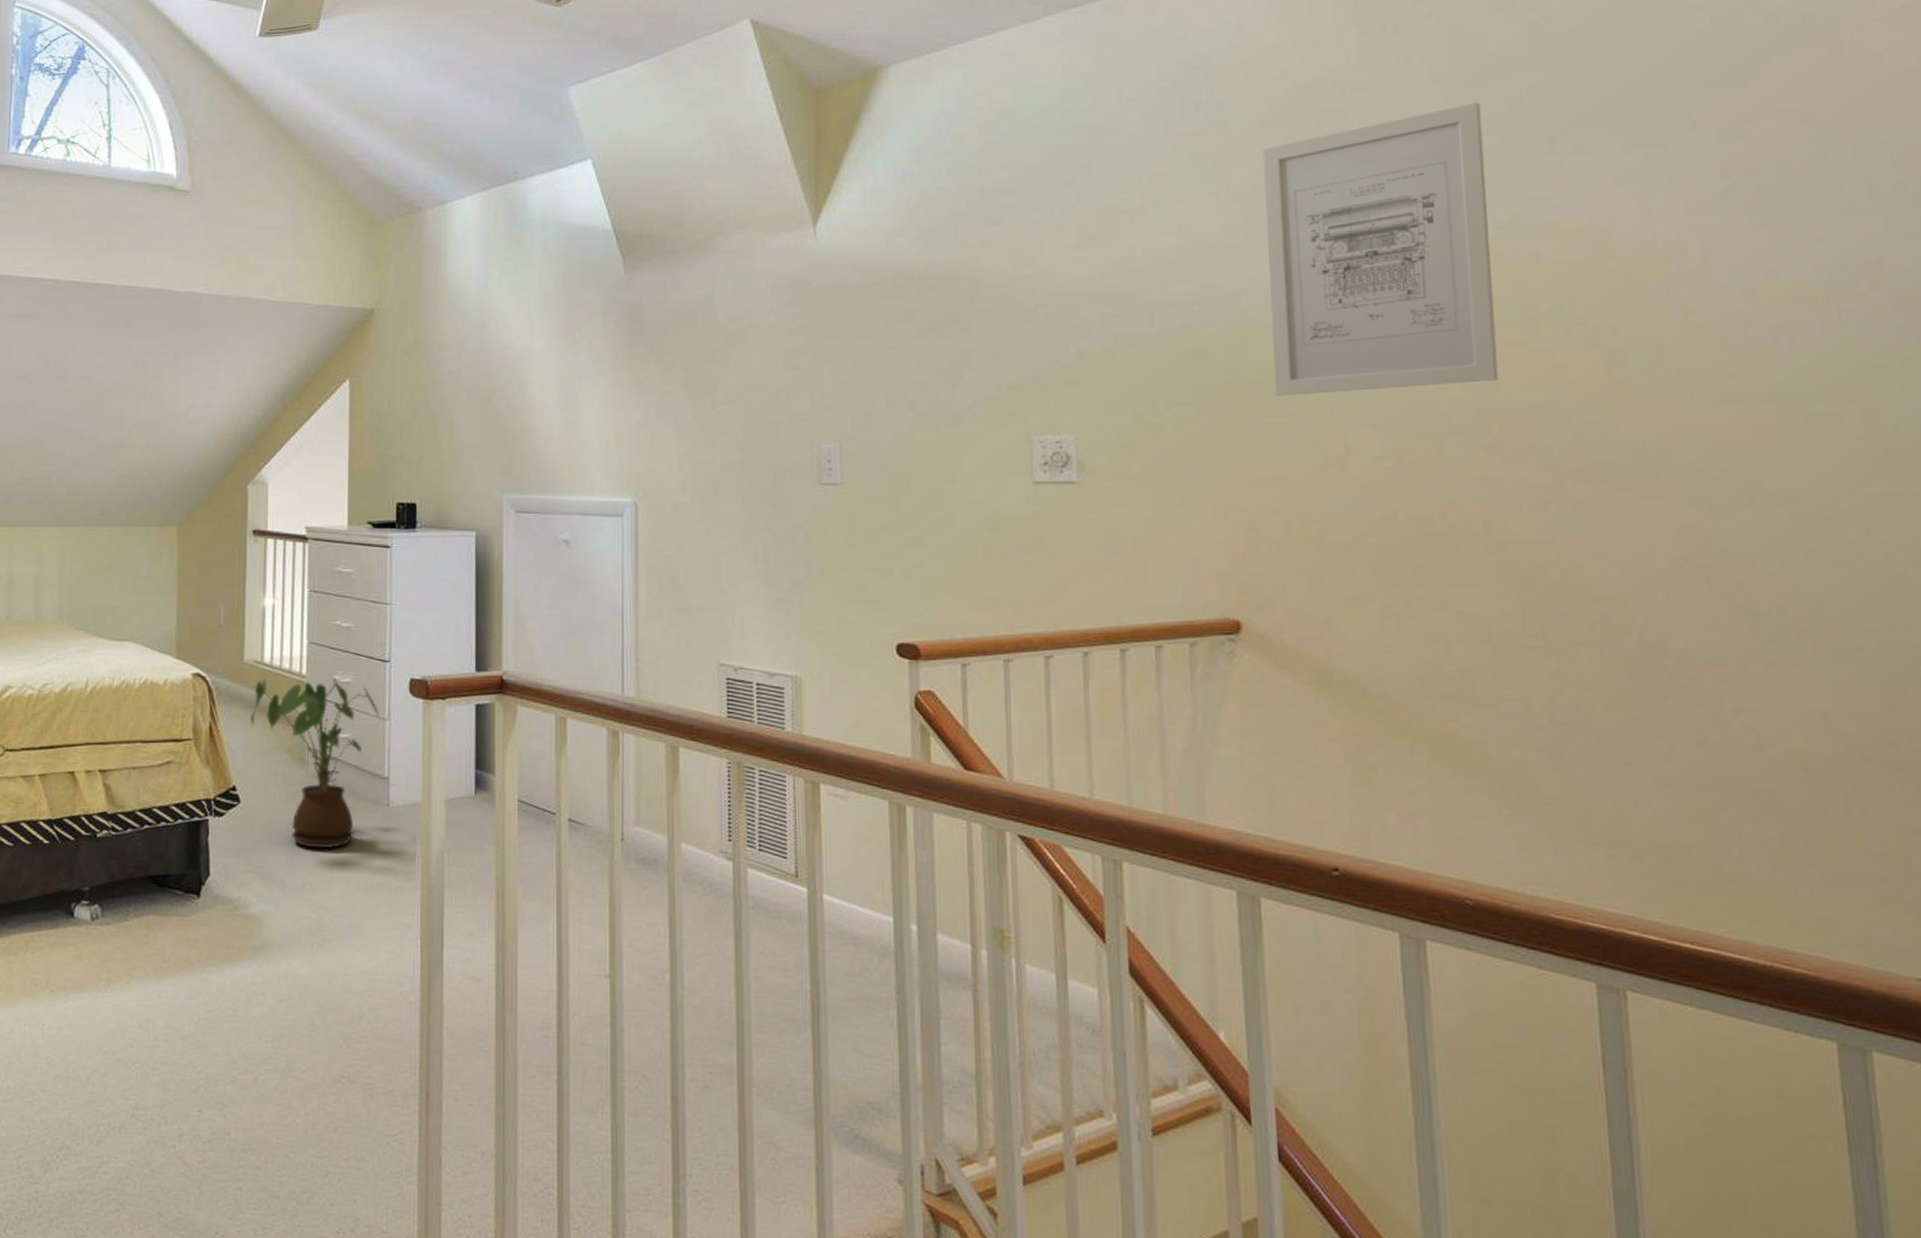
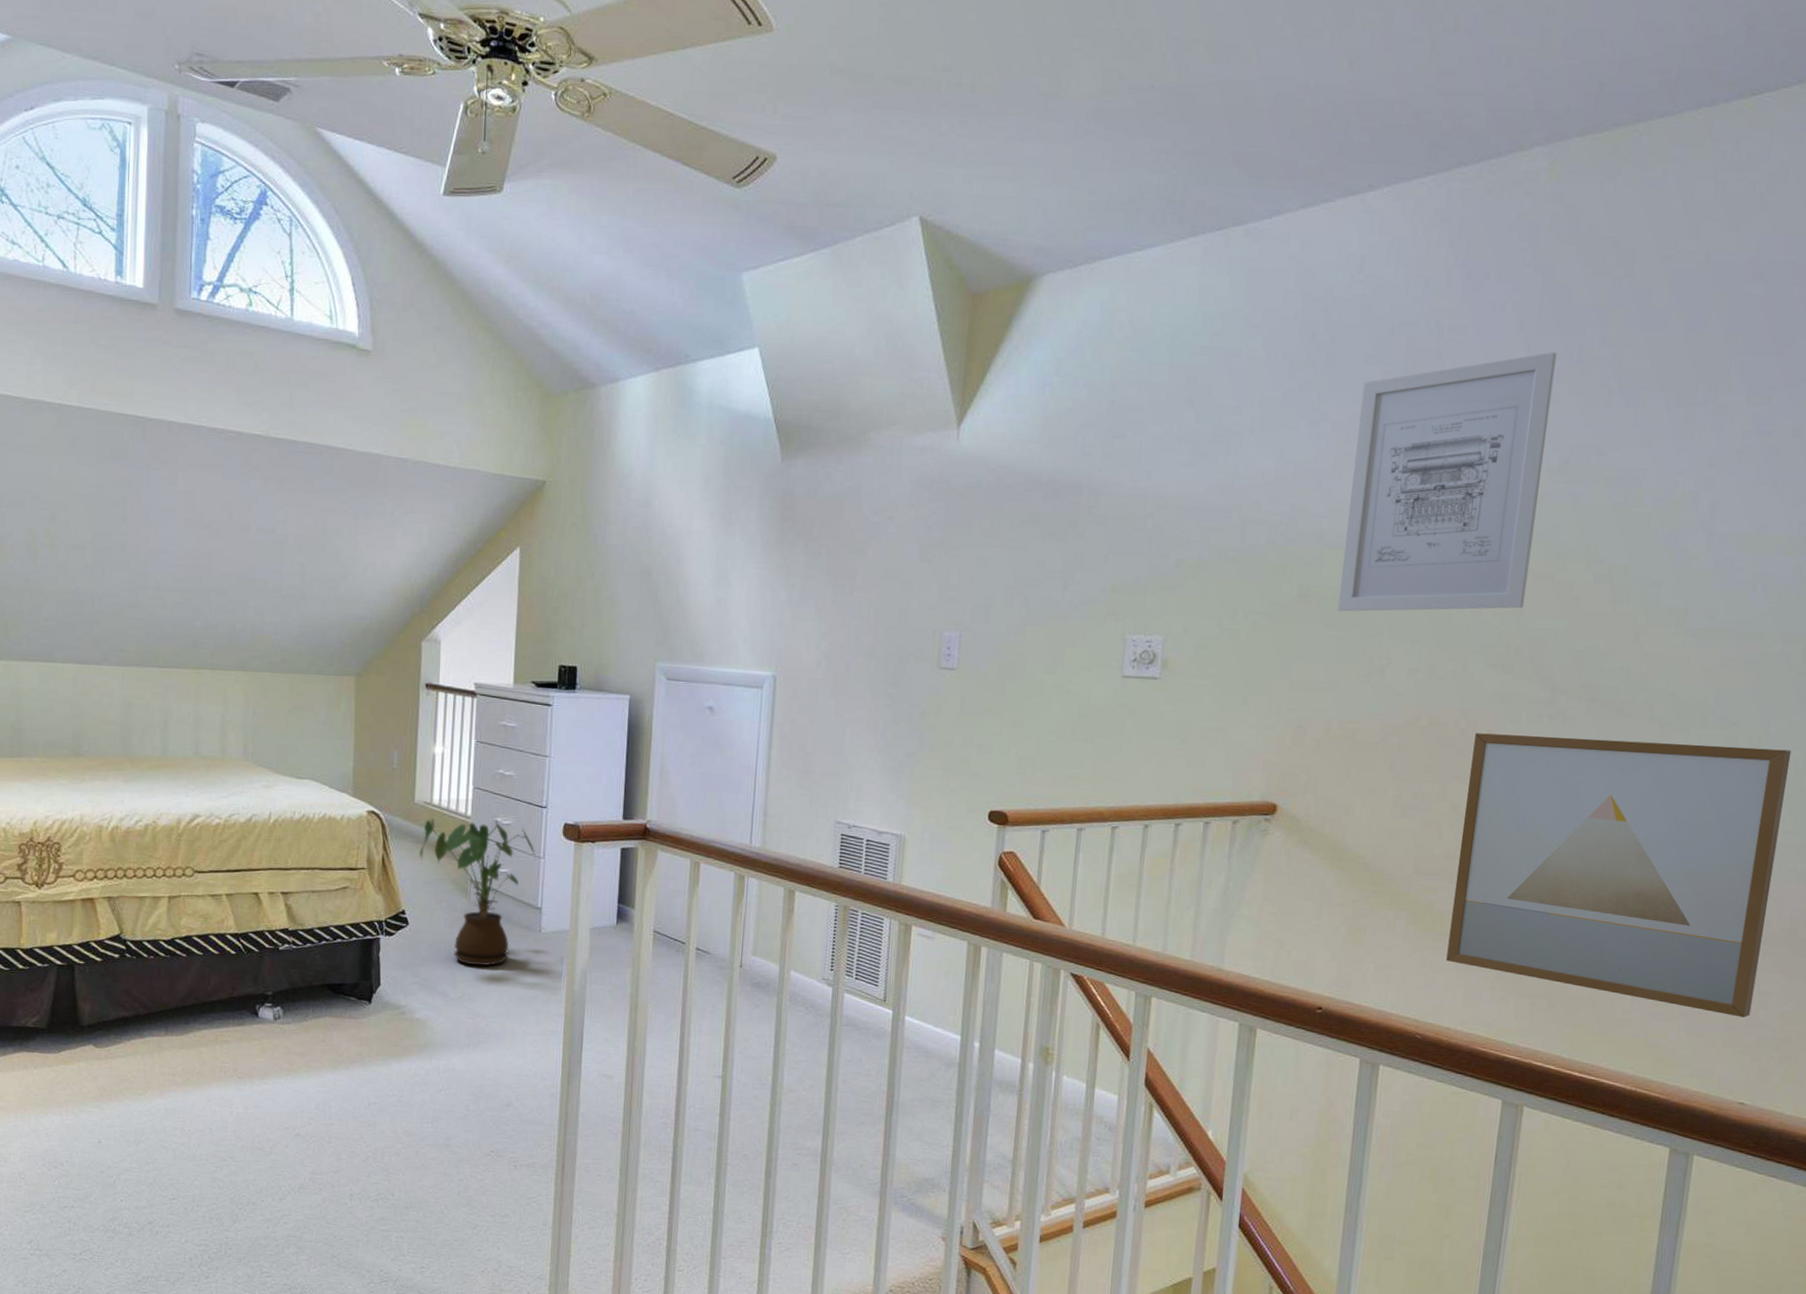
wall art: none [1469,526,1903,865] -> present [1446,733,1792,1018]

